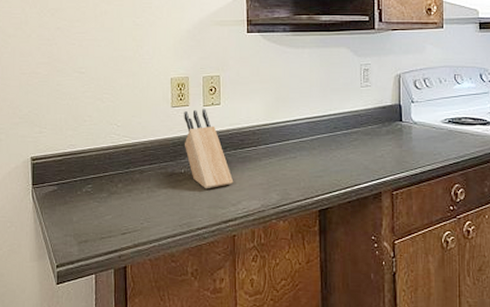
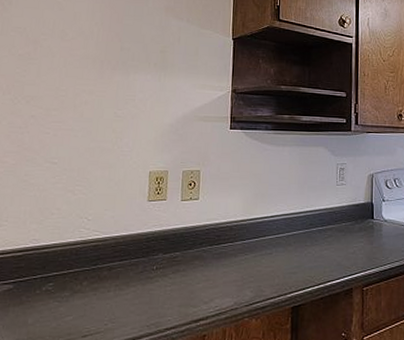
knife block: present [184,108,234,189] -> none [159,202,208,287]

